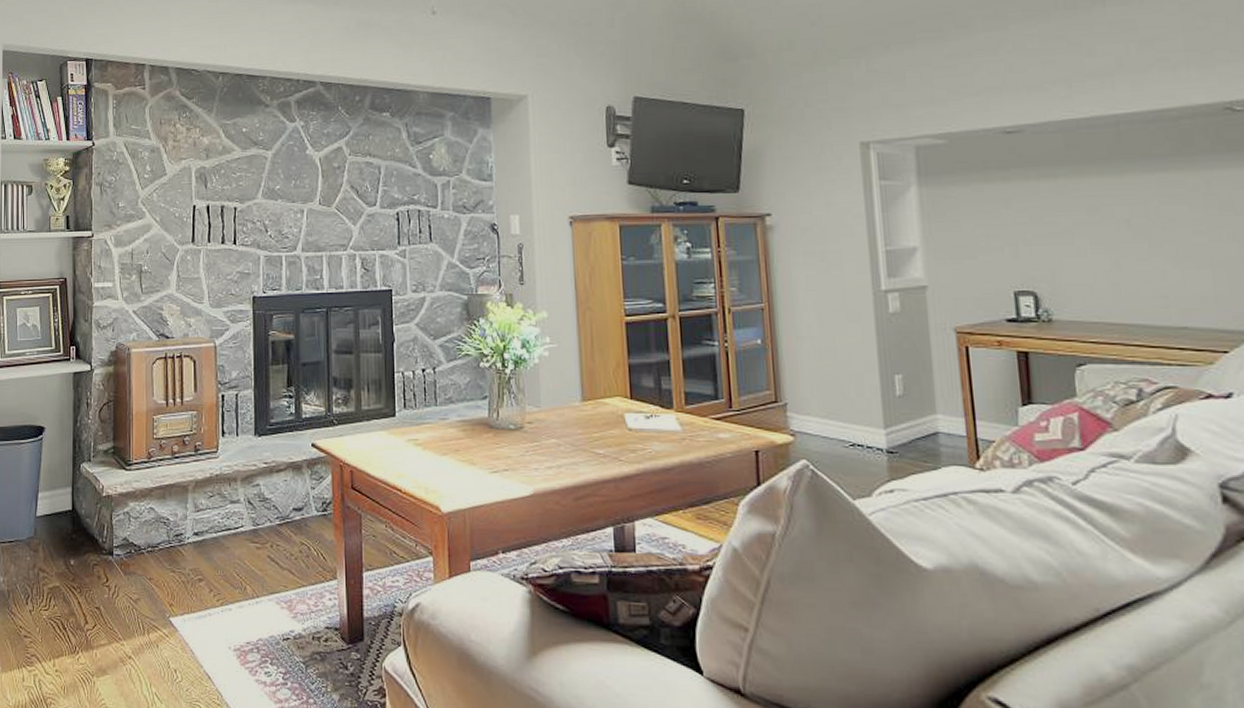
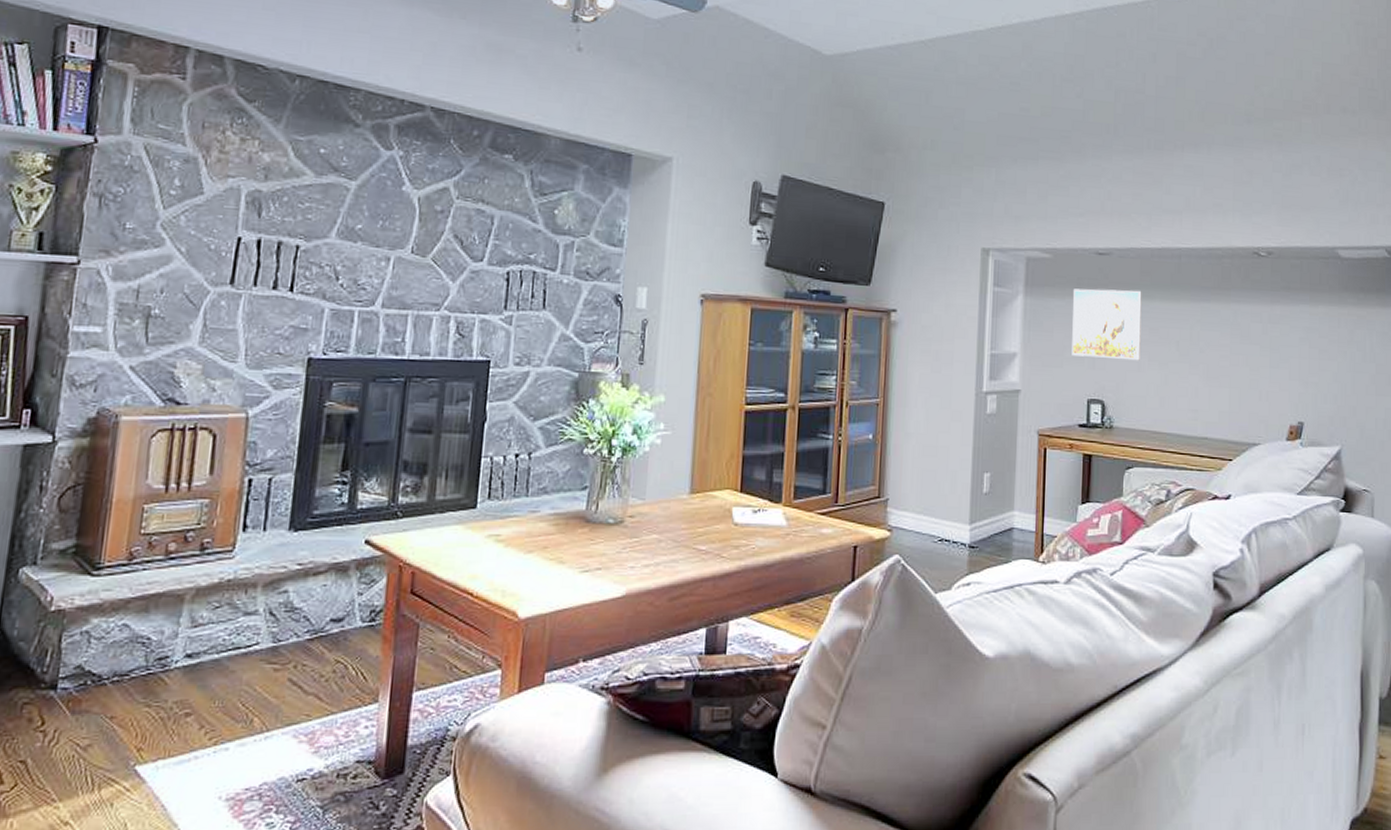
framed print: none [979,167,1079,246] -> present [1072,288,1142,361]

